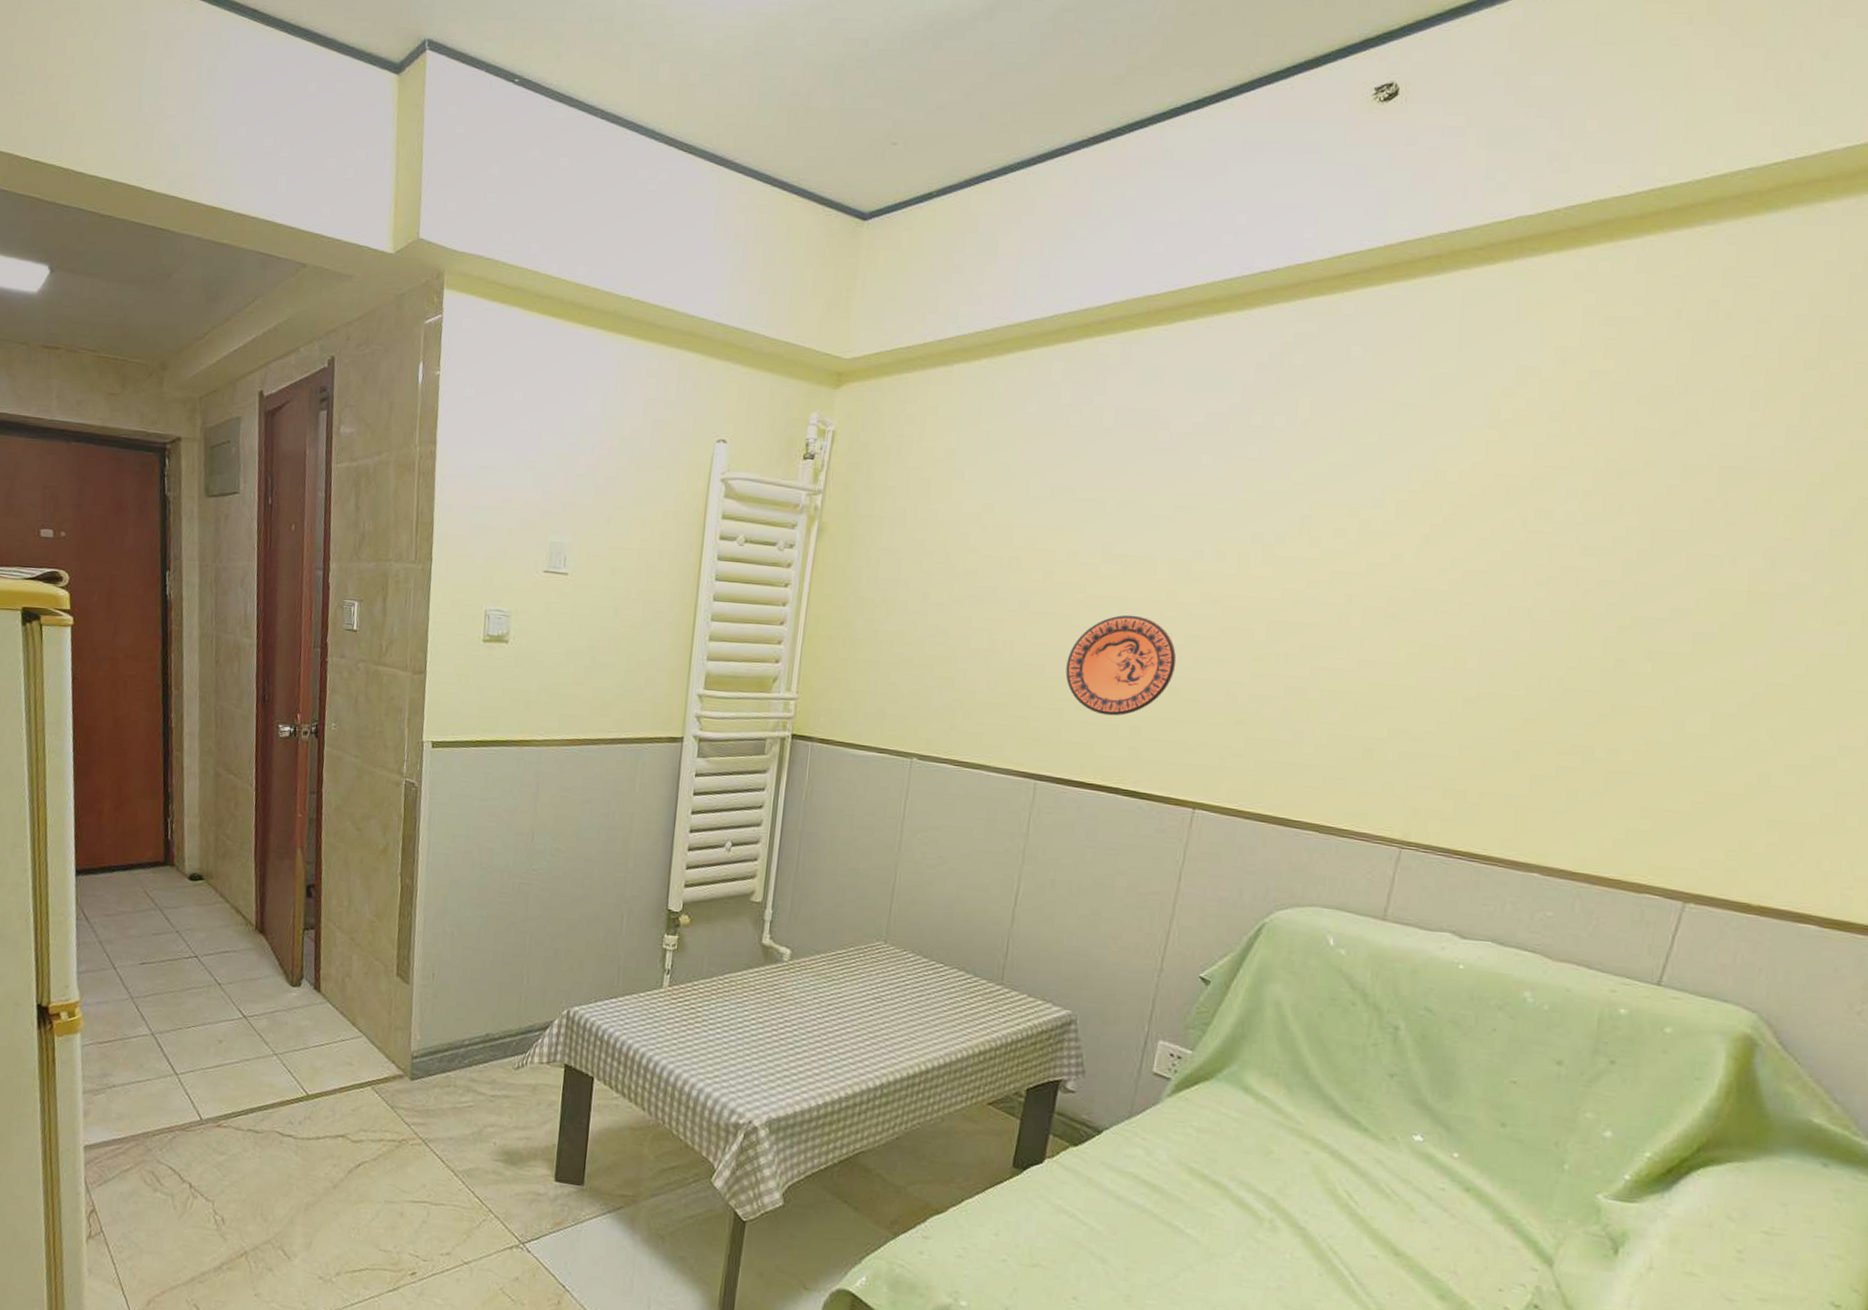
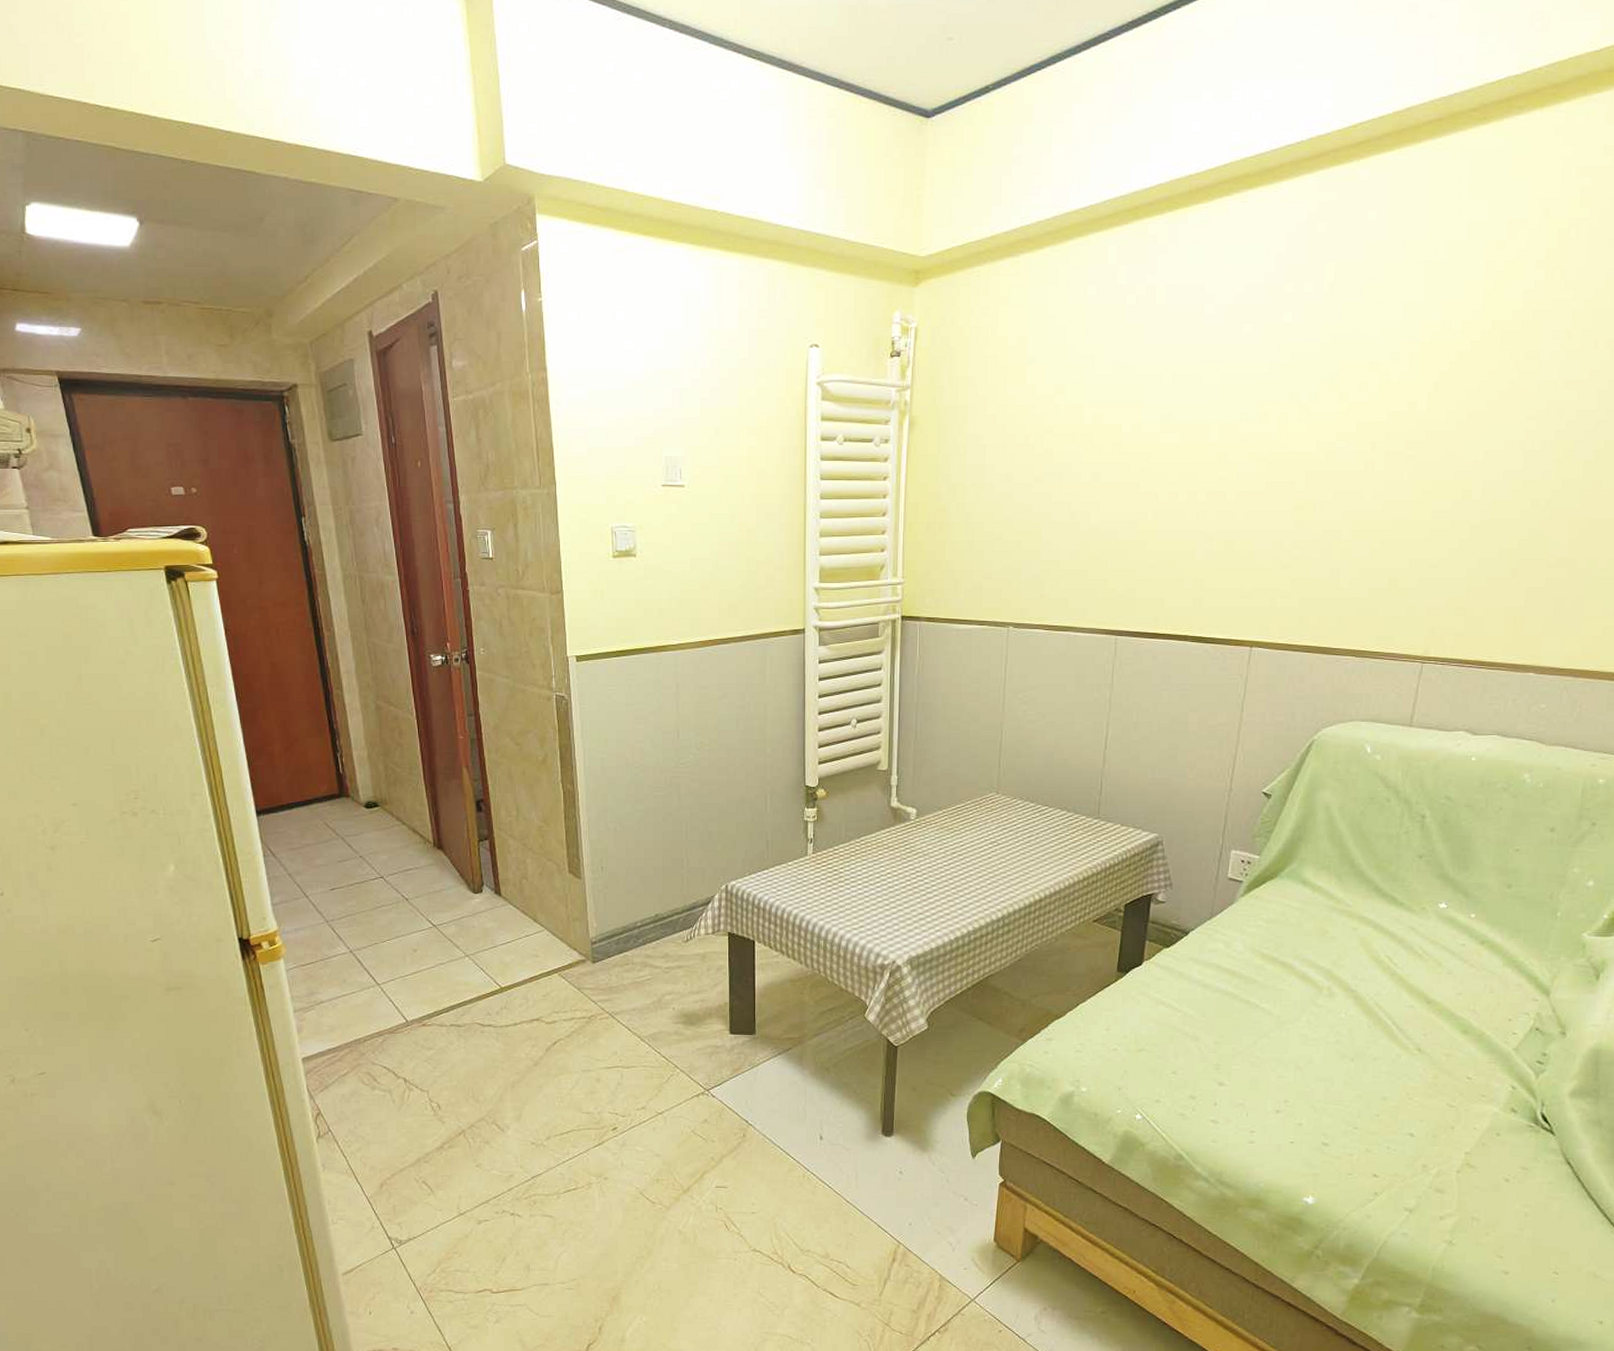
decorative plate: present [1065,615,1177,716] -> none [1136,478,1230,571]

